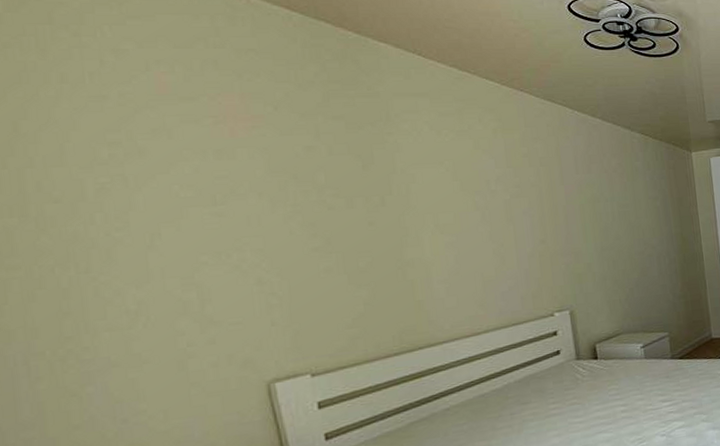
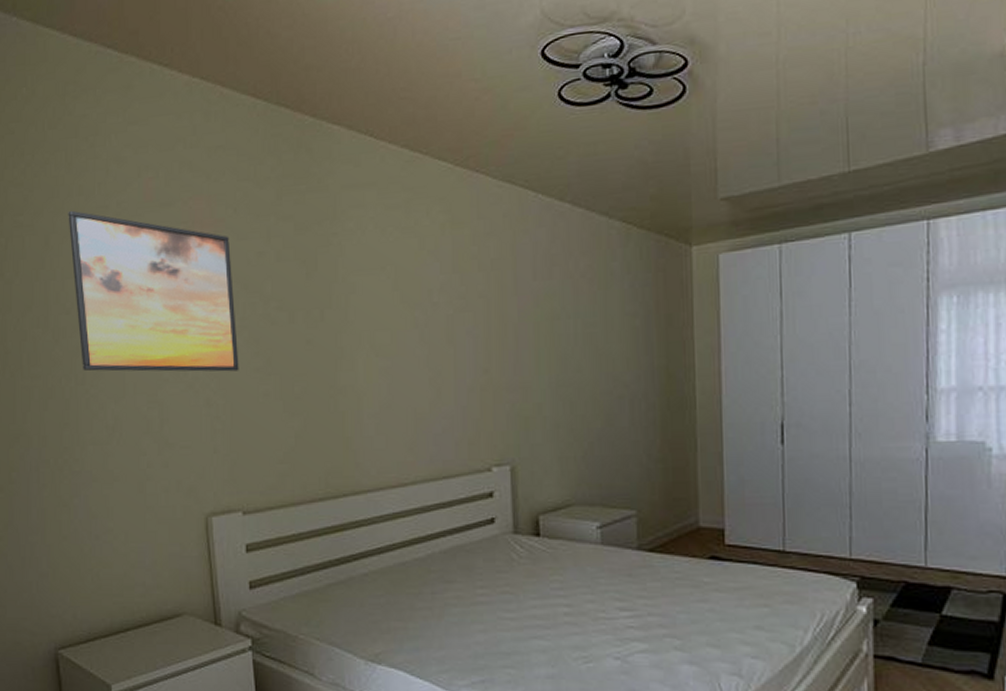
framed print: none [46,97,295,259] -> present [68,210,239,372]

